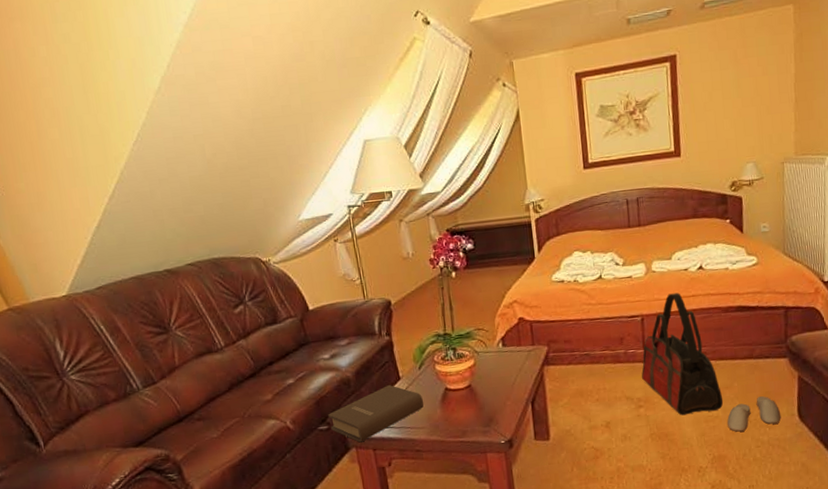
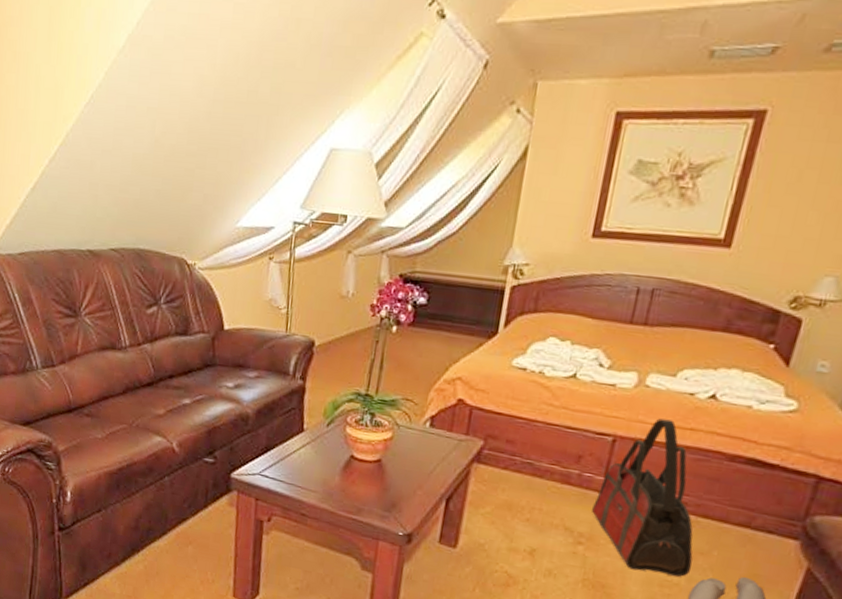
book: present [328,385,424,443] -> none [217,434,323,488]

